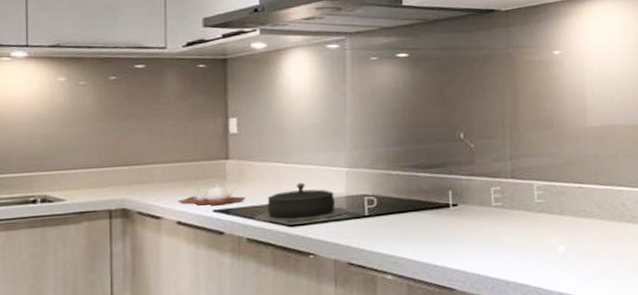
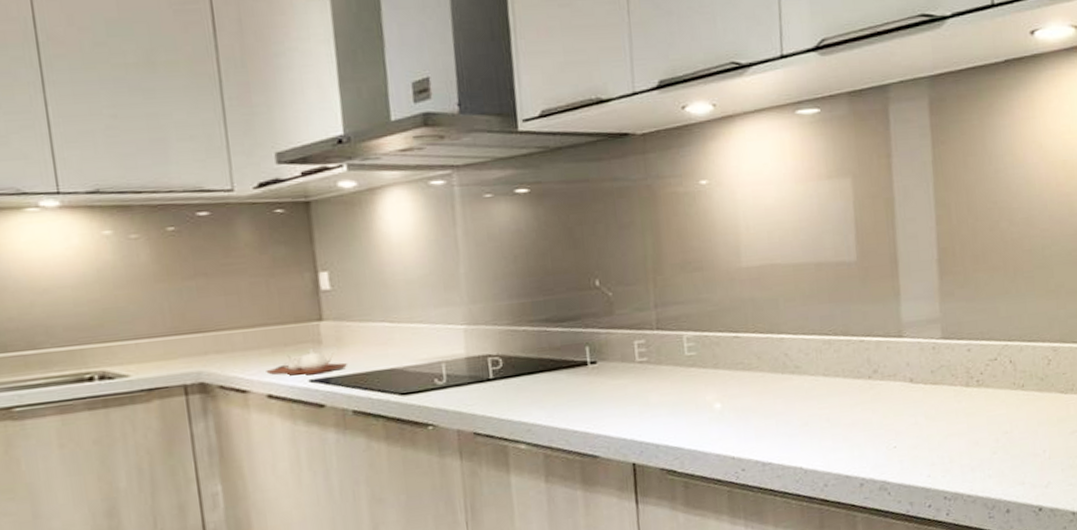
cooking pot: present [254,182,348,222] -> none [359,344,470,391]

